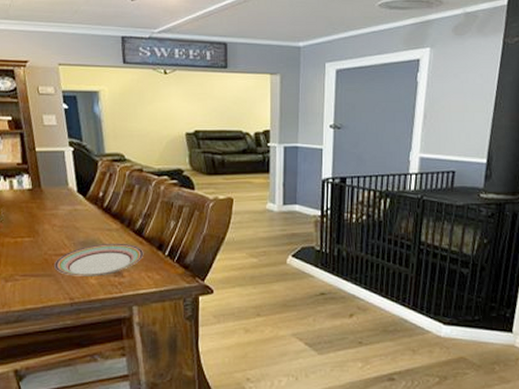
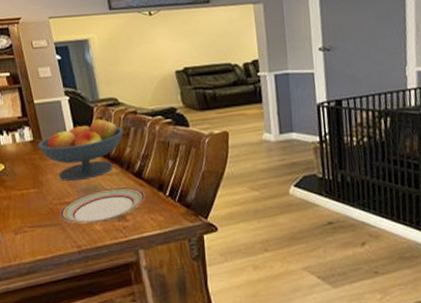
fruit bowl: none [36,173,128,234] -> present [38,118,124,182]

